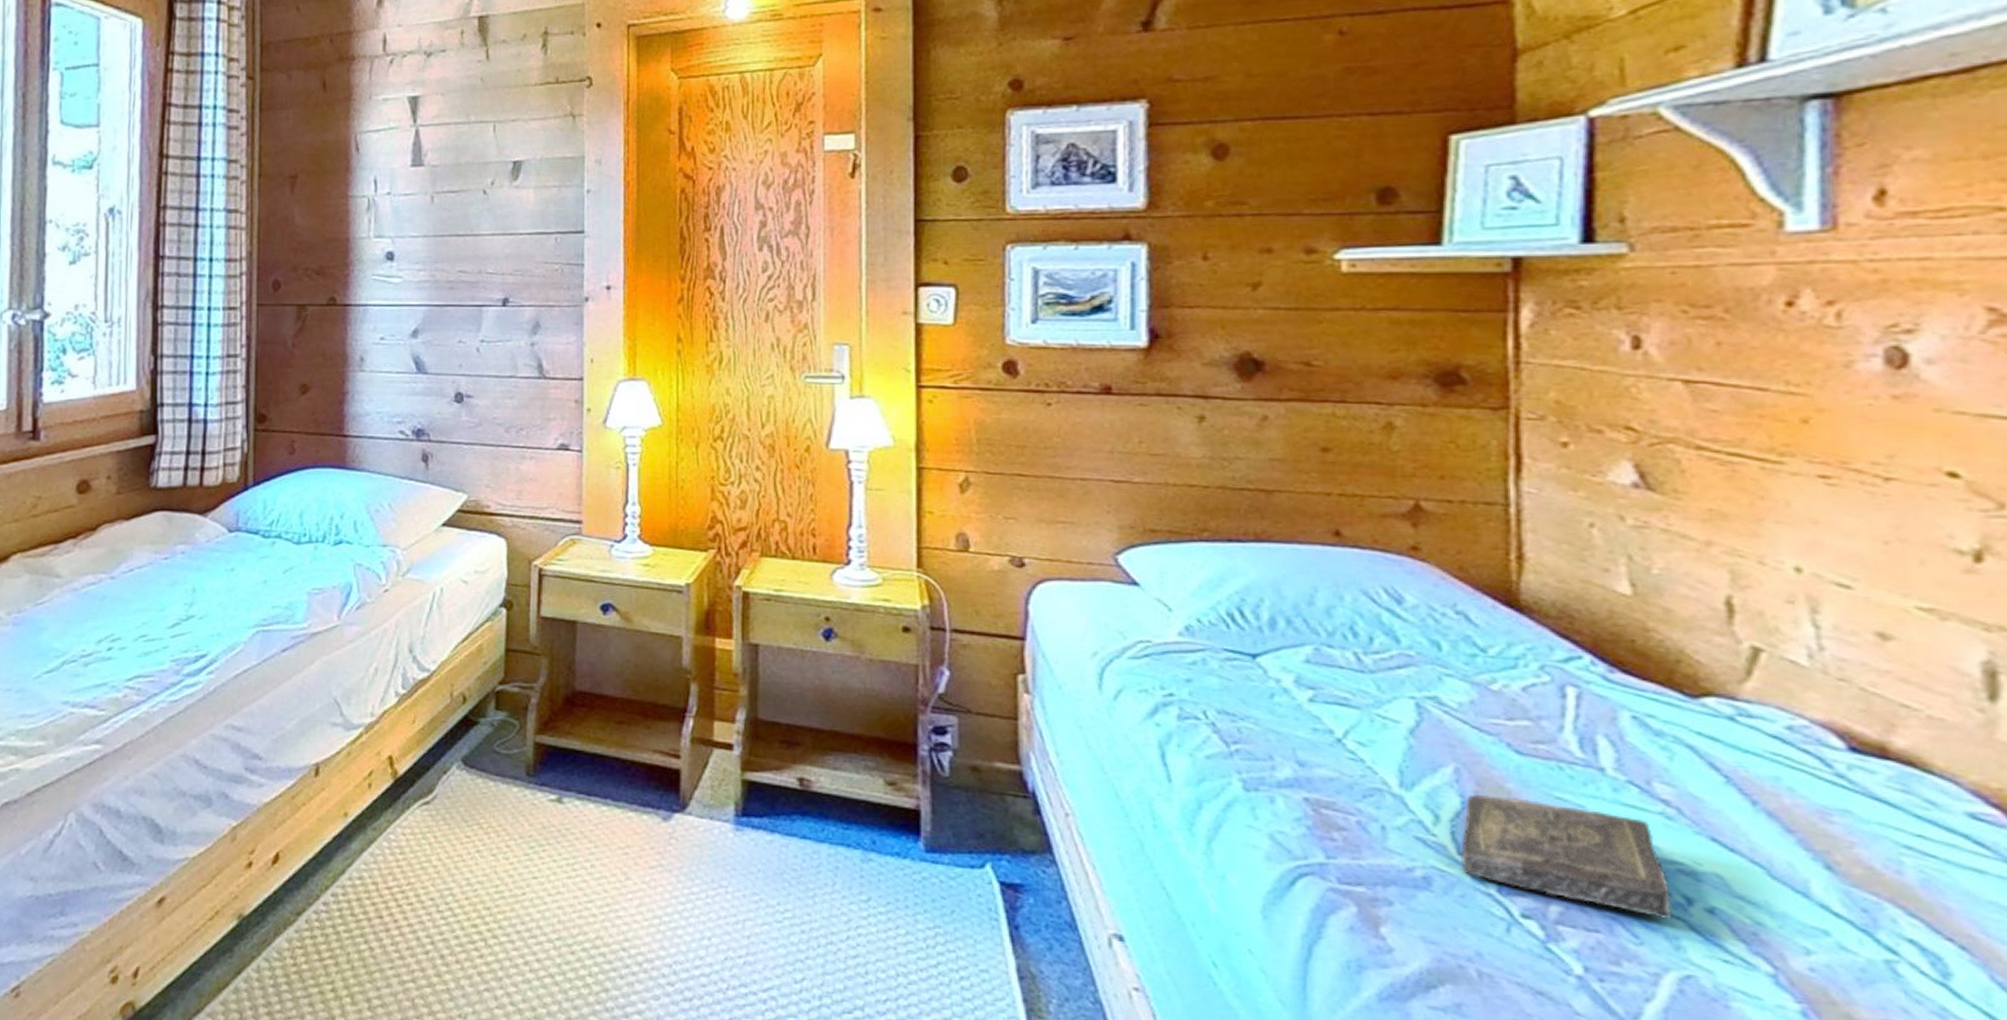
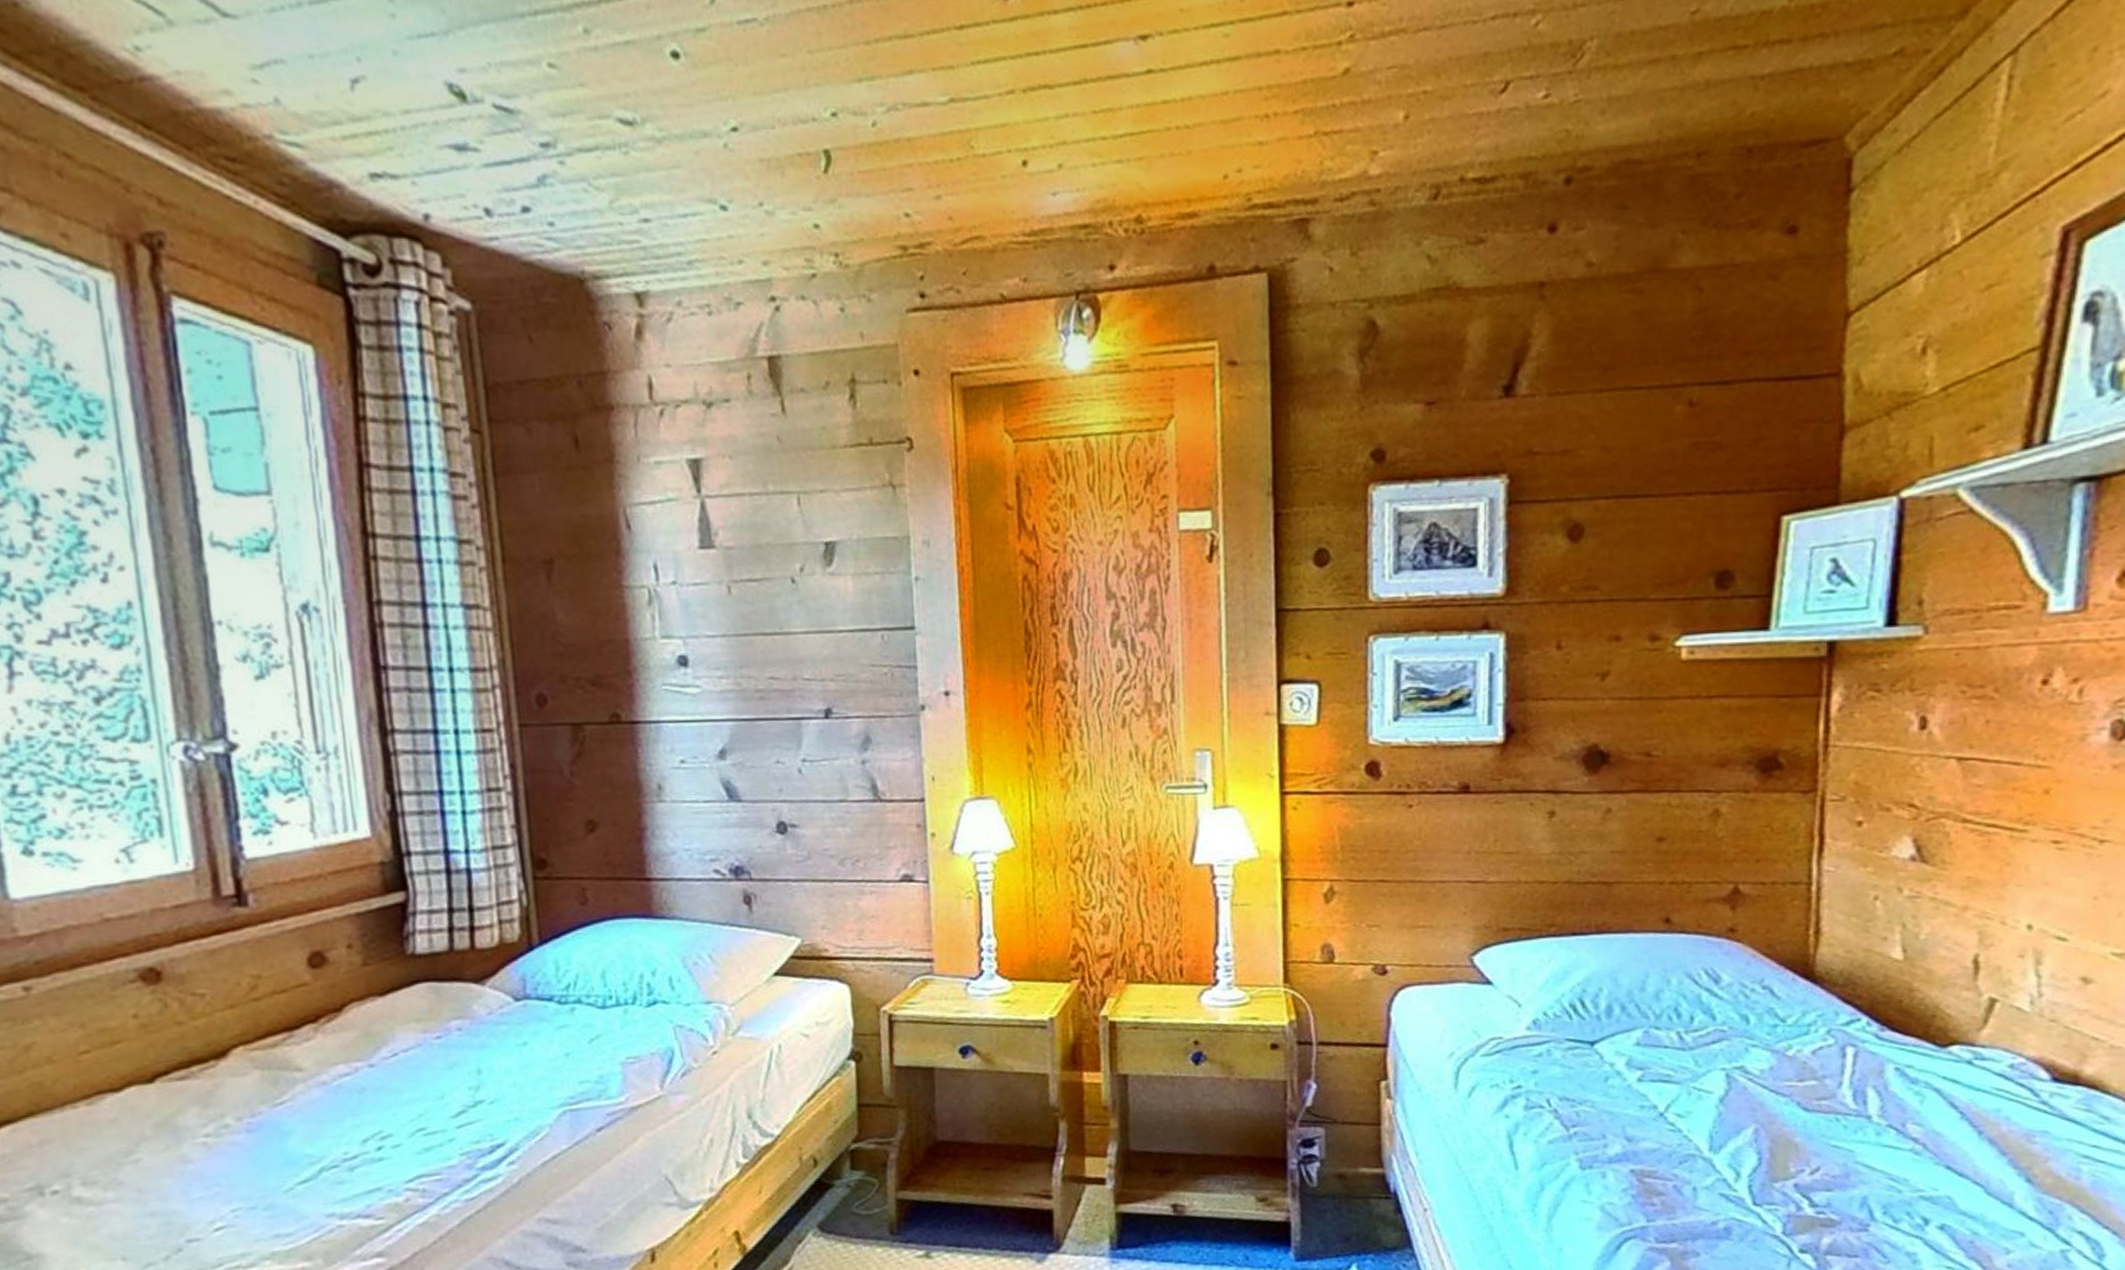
book: present [1461,795,1672,919] -> none [1755,1149,1913,1239]

